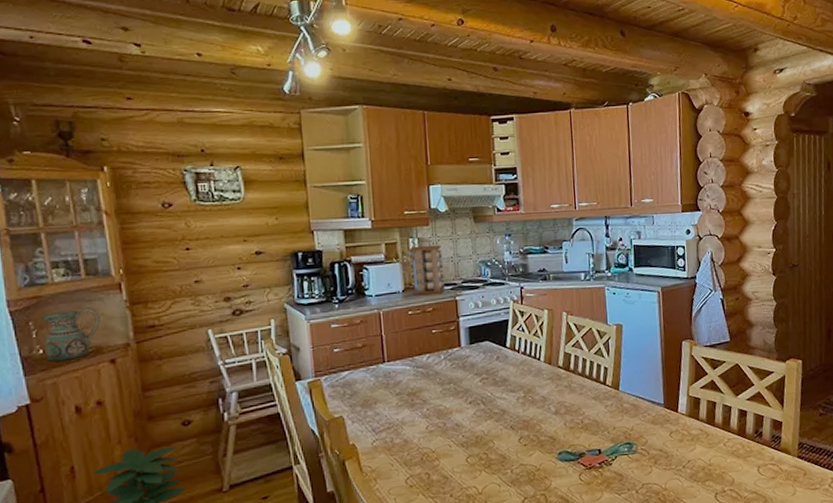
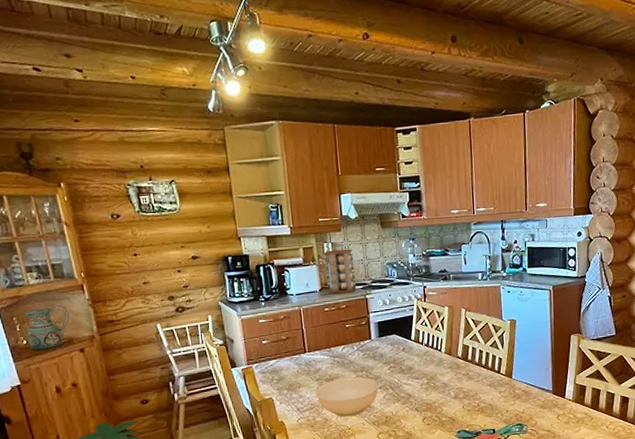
bowl: none [394,390,468,438] -> present [315,377,378,417]

